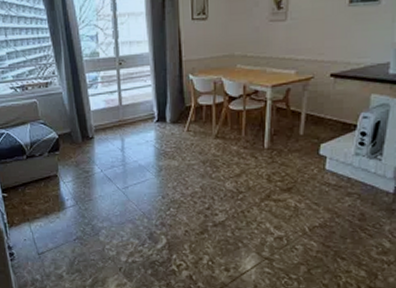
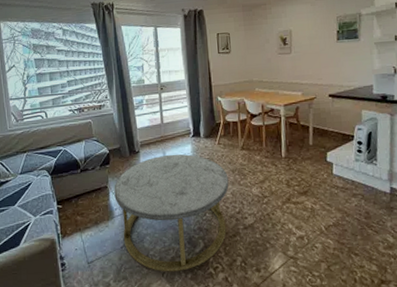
coffee table: none [65,141,198,267] -> present [114,154,229,272]

